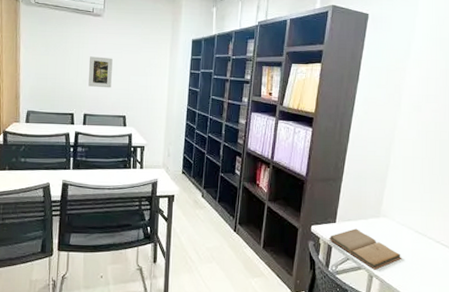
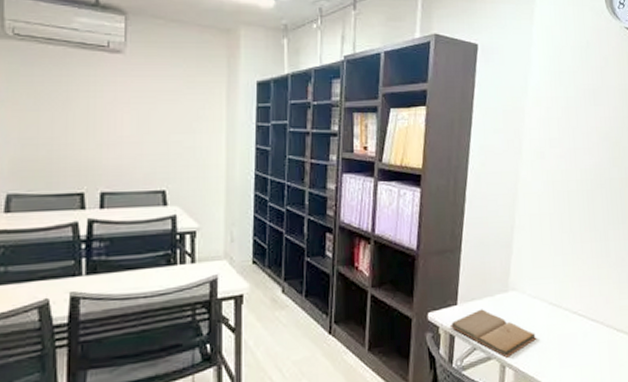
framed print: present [88,56,113,88] -> none [105,109,142,154]

